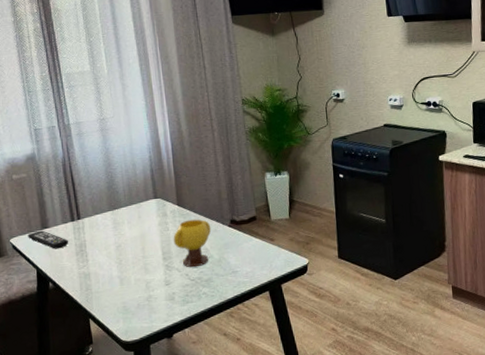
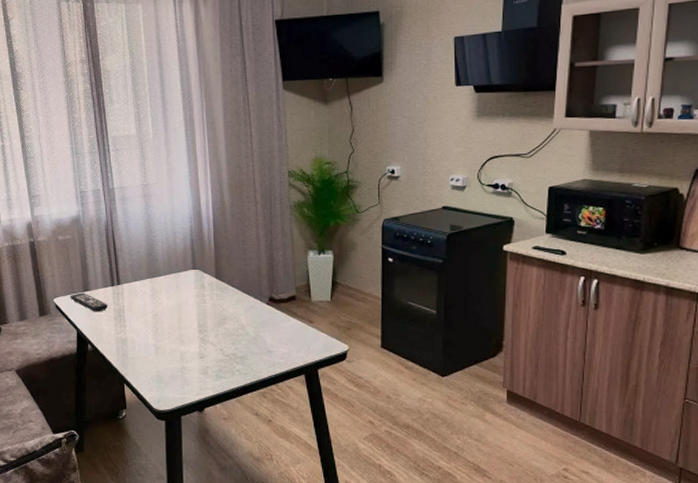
mug: present [173,219,212,268] -> none [209,294,249,343]

